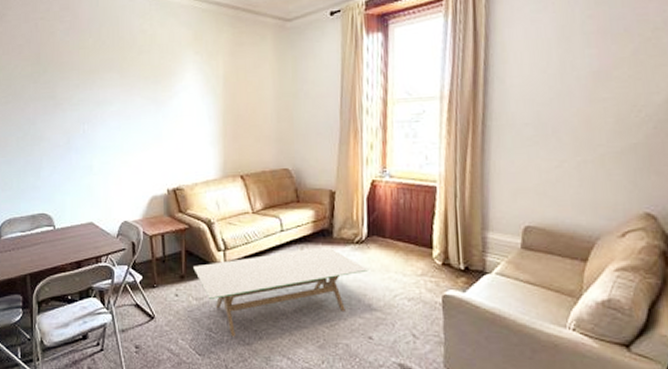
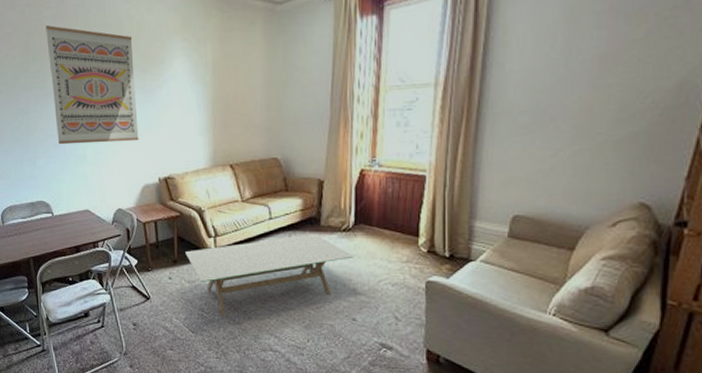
wall art: none [58,38,148,155] -> present [46,25,139,145]

